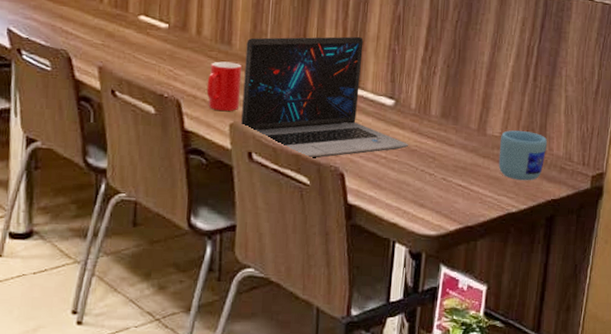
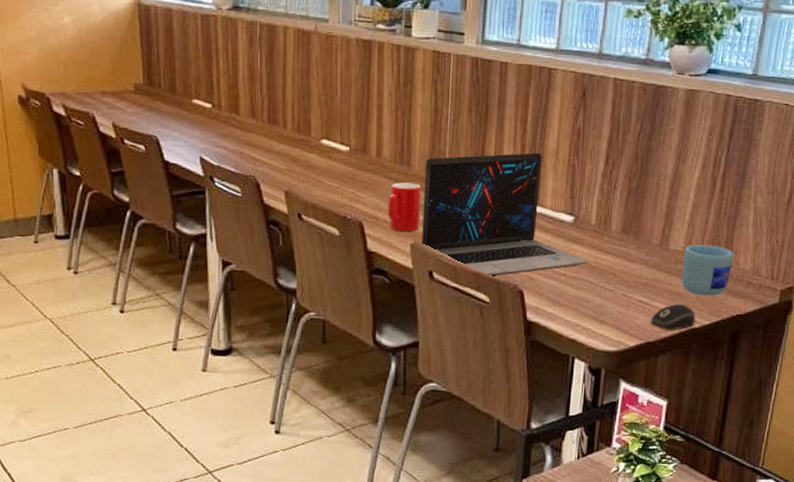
computer mouse: none [469,188,513,215] -> present [650,304,696,331]

